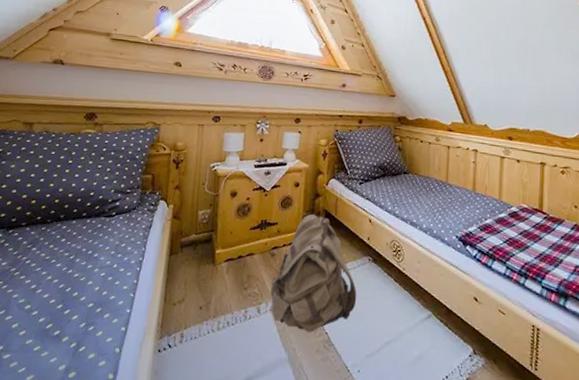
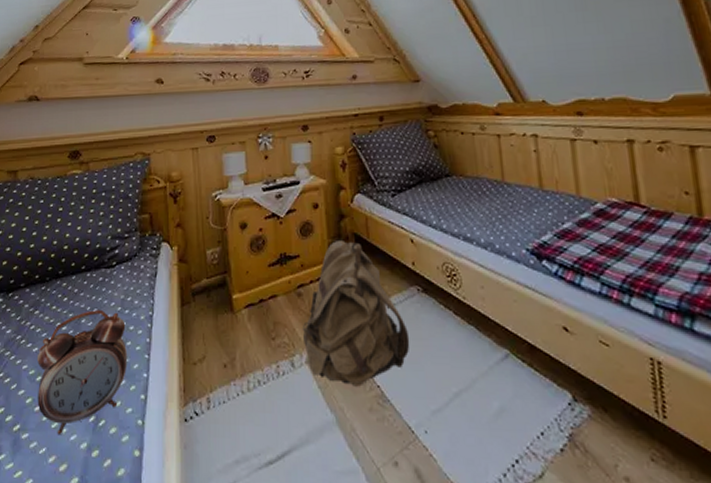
alarm clock: none [23,252,117,358] -> present [36,310,128,436]

